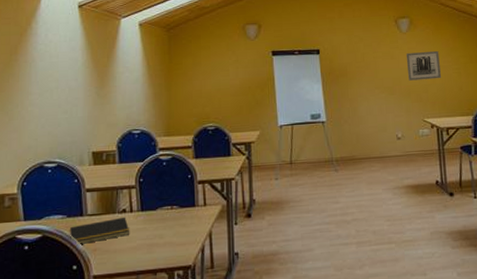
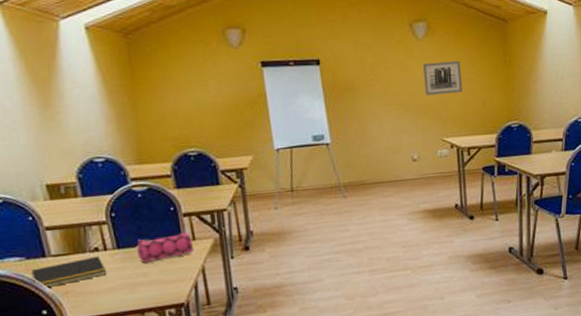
pencil case: none [157,198,204,226] -> present [137,232,194,263]

